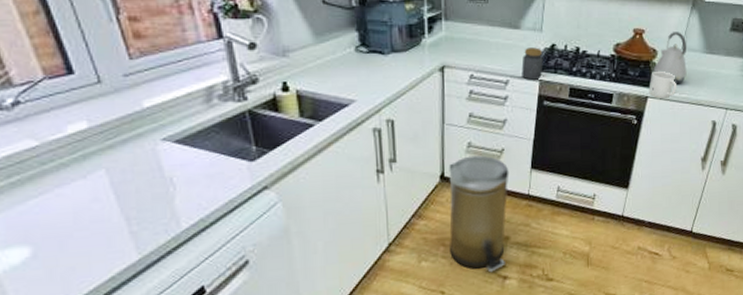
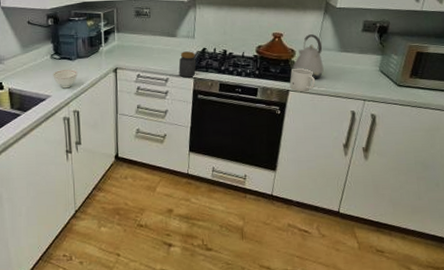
bowl: none [358,65,392,91] -> present [53,68,78,89]
pedal bin: present [449,155,510,273] -> none [122,139,171,240]

